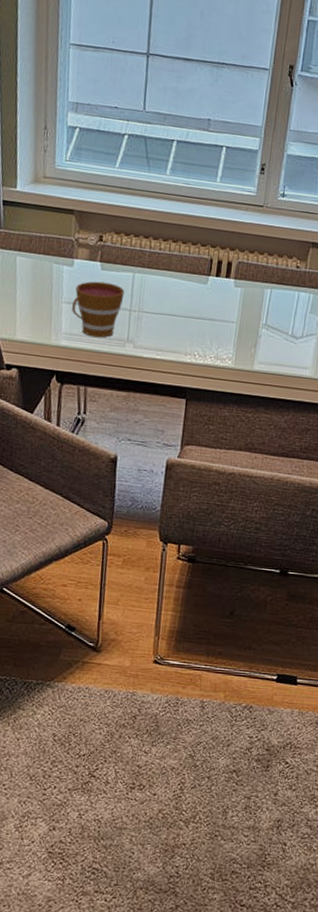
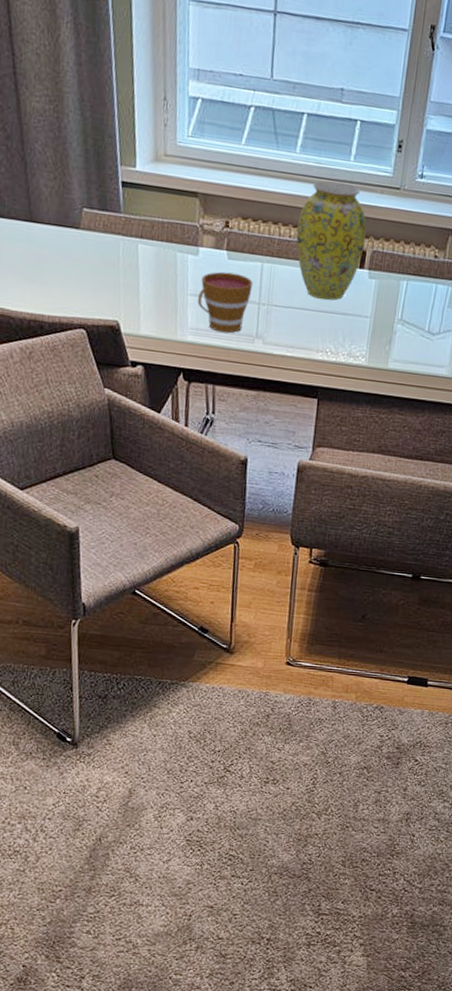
vase: none [166,199,232,307] -> present [296,181,367,301]

